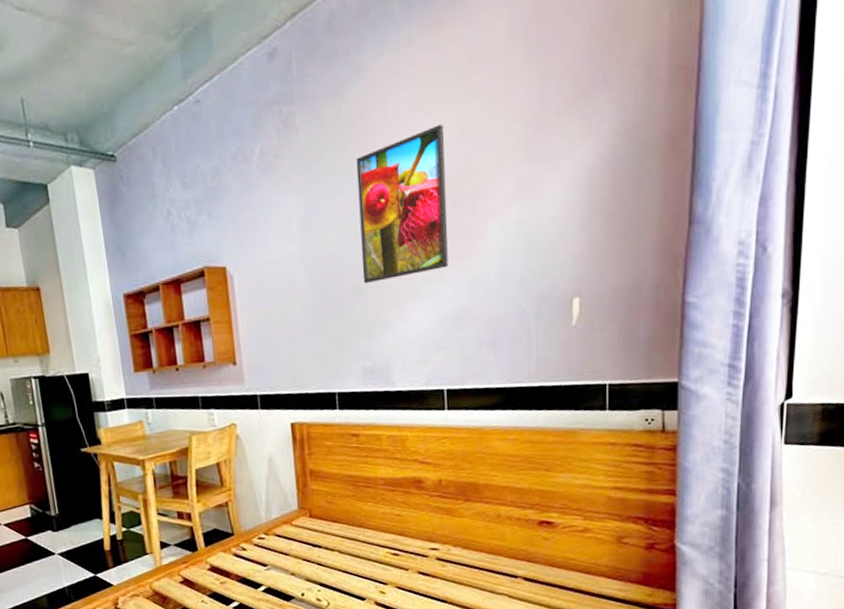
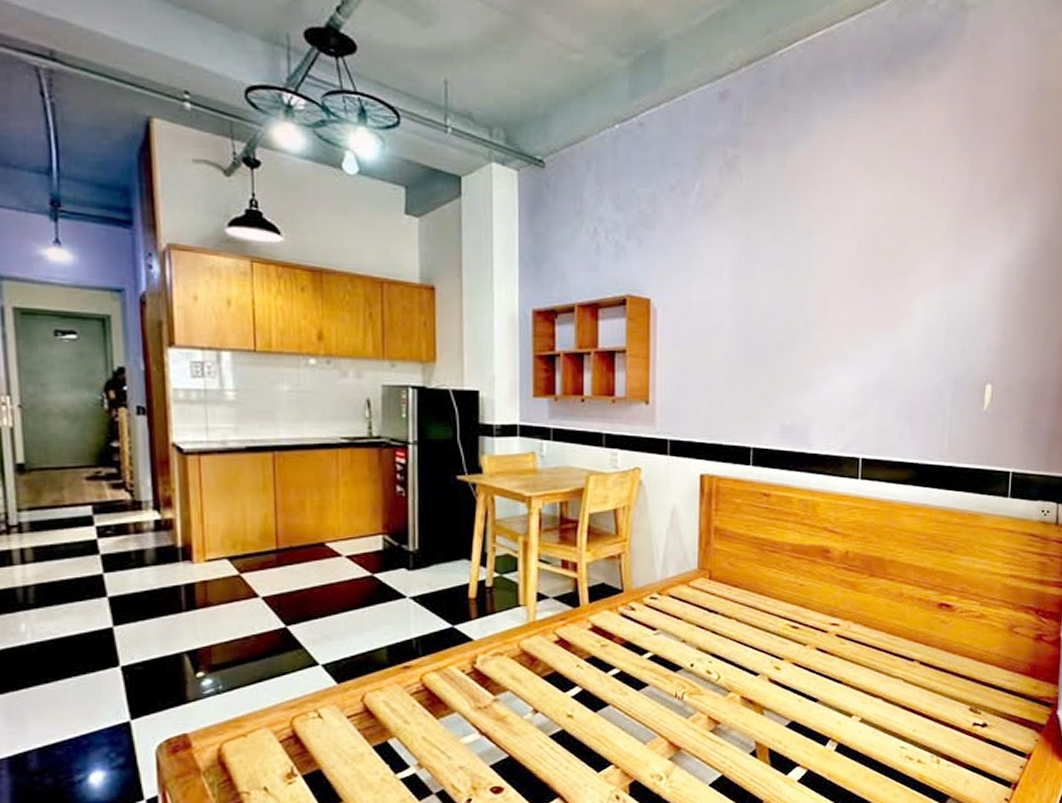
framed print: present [356,124,449,283] -> none [790,196,882,339]

